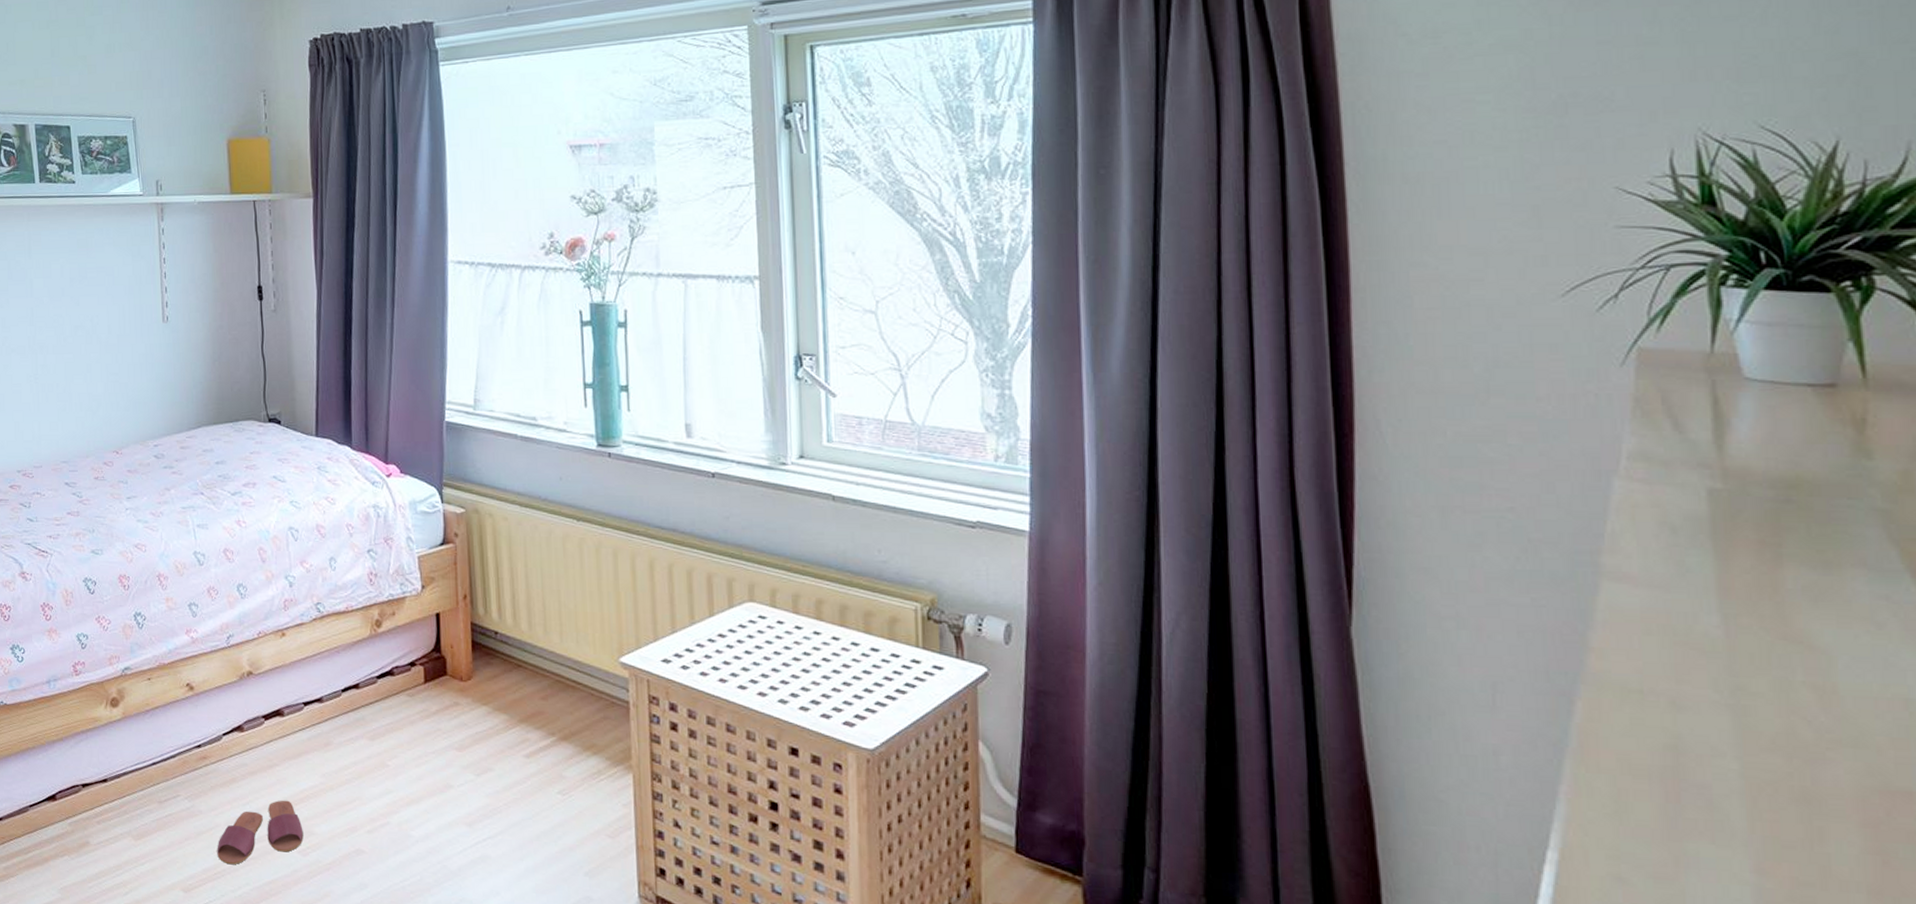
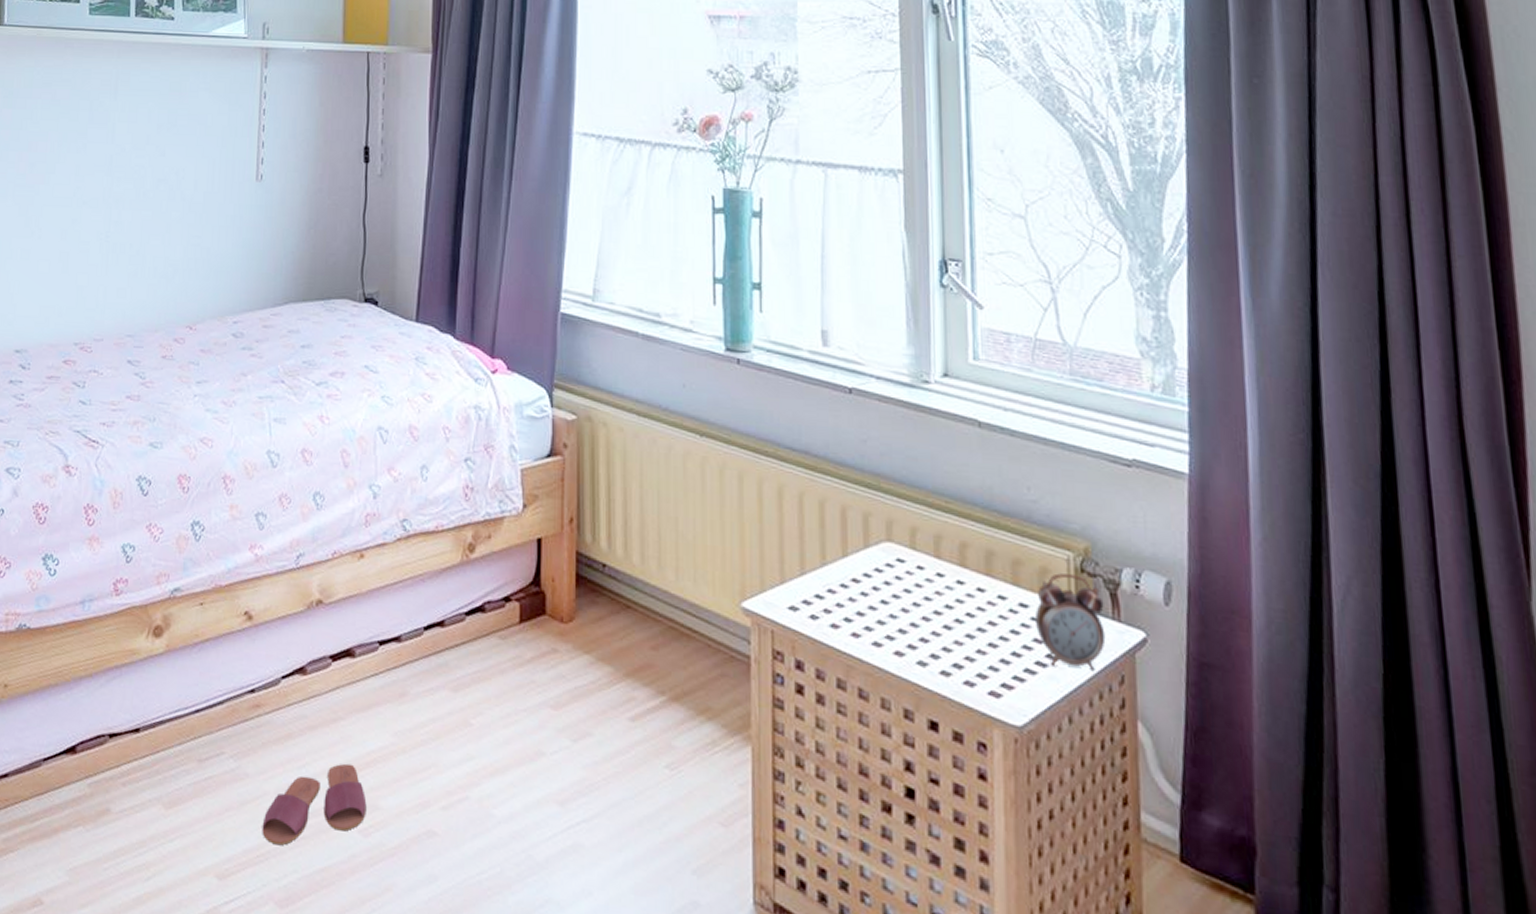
alarm clock: none [885,622,950,702] -> present [1034,573,1106,672]

